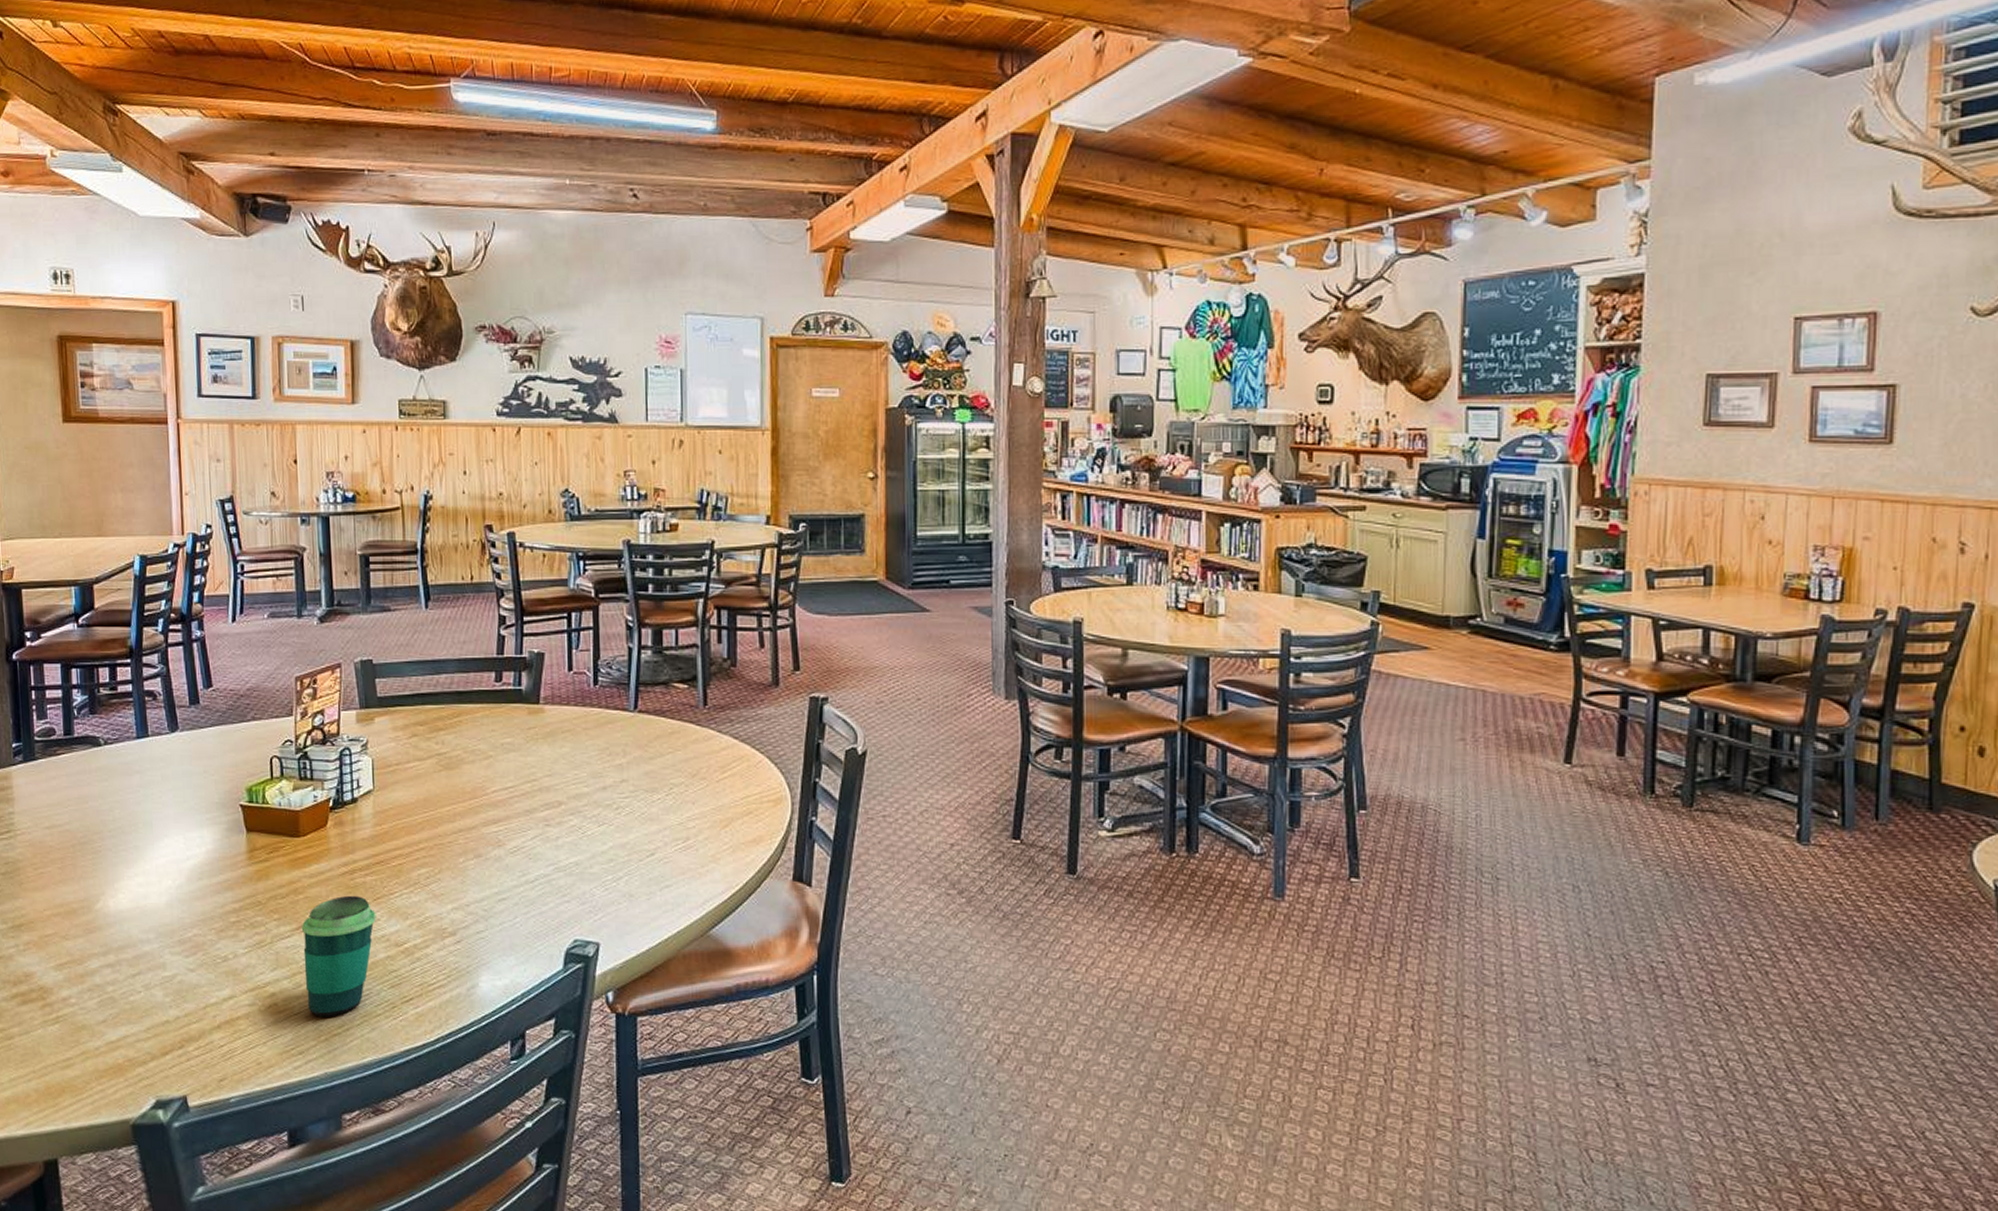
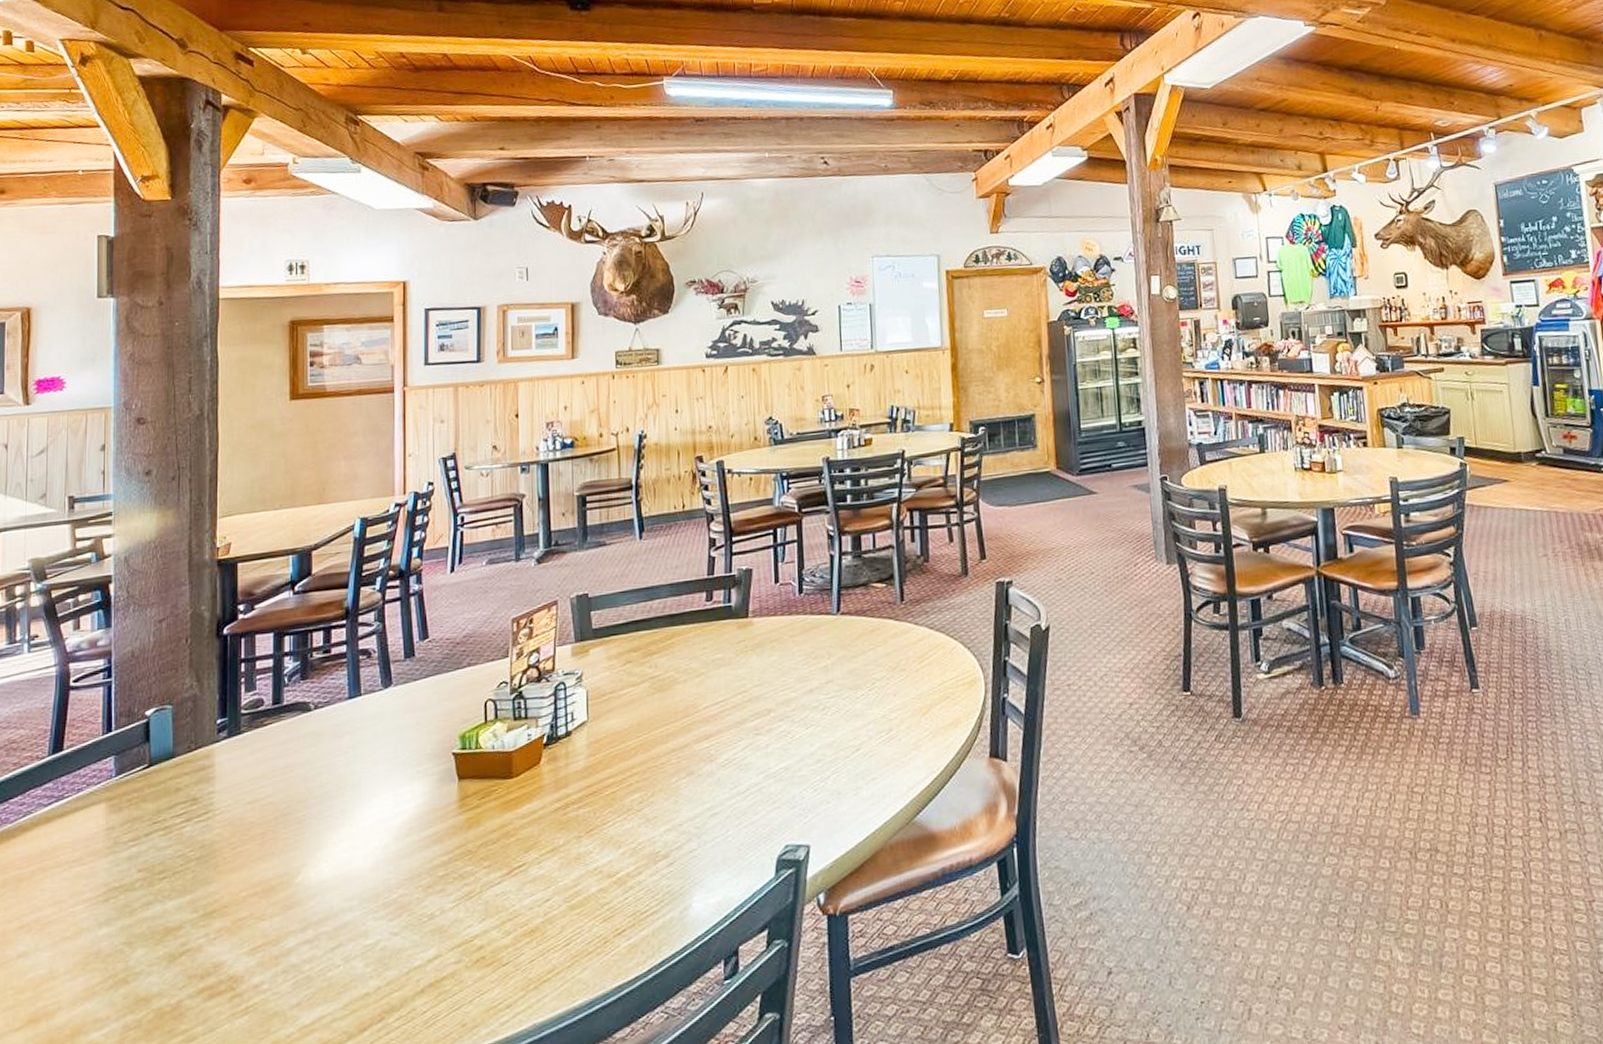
cup: present [301,895,376,1017] -> none [512,830,589,964]

